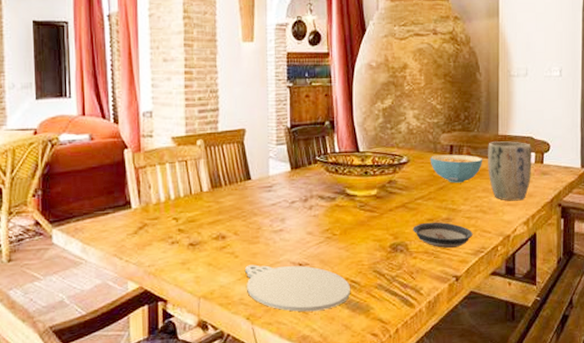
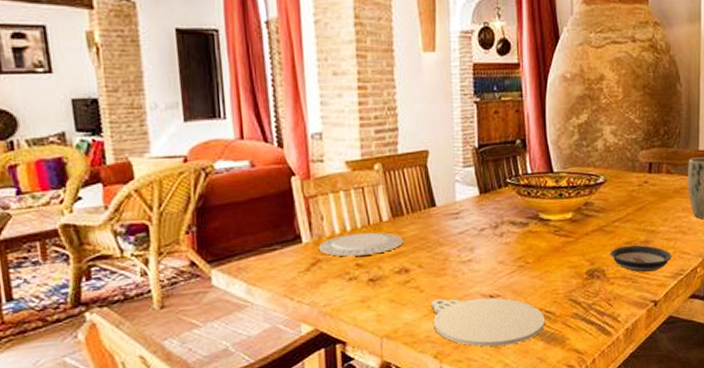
plate: none [145,201,221,223] -> present [318,232,404,257]
cereal bowl: present [430,154,483,183] -> none [628,172,683,203]

